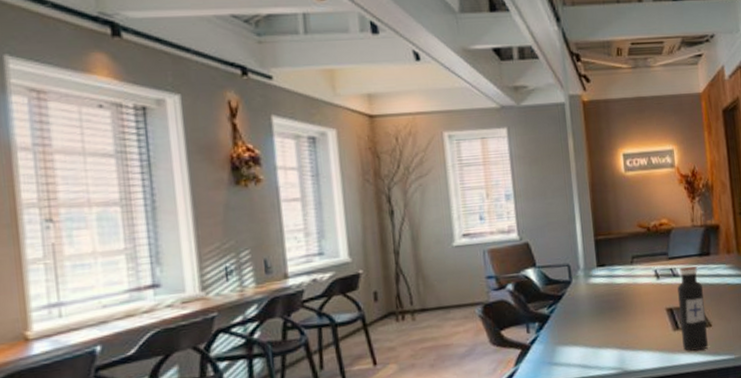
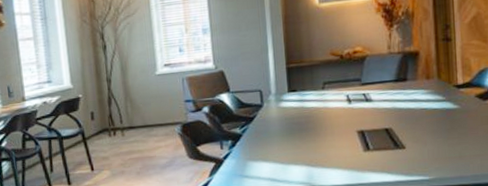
water bottle: present [677,266,708,351] -> none [370,91,400,171]

